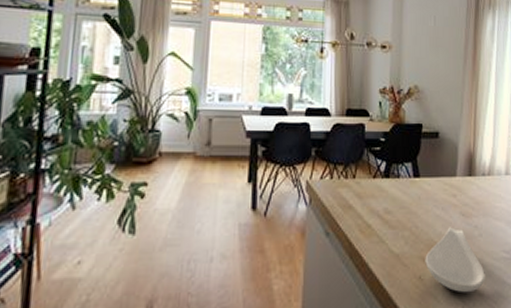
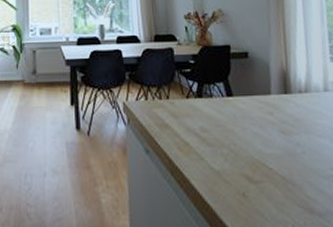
spoon rest: present [425,227,485,293] -> none [247,144,315,211]

